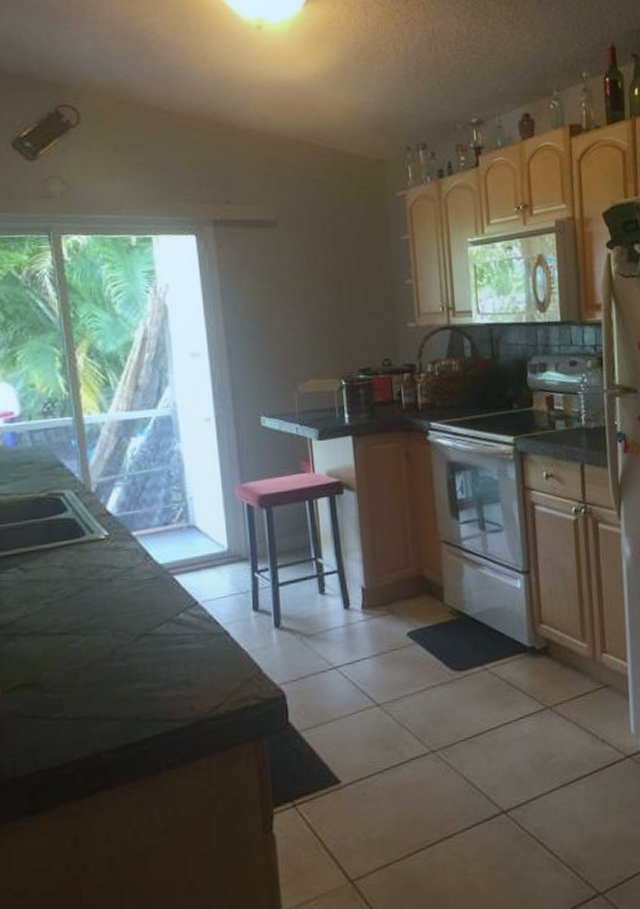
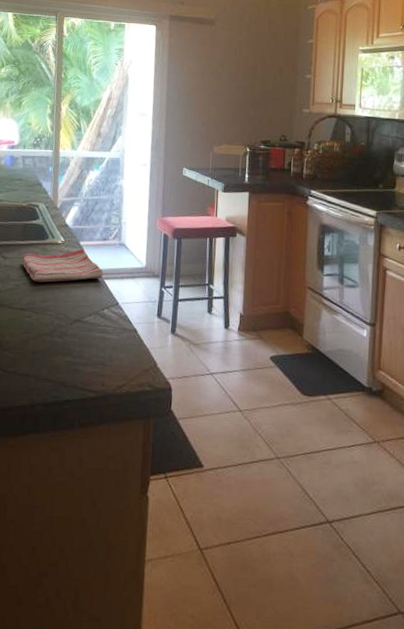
dish towel: none [51,540,171,595] -> present [22,249,103,283]

